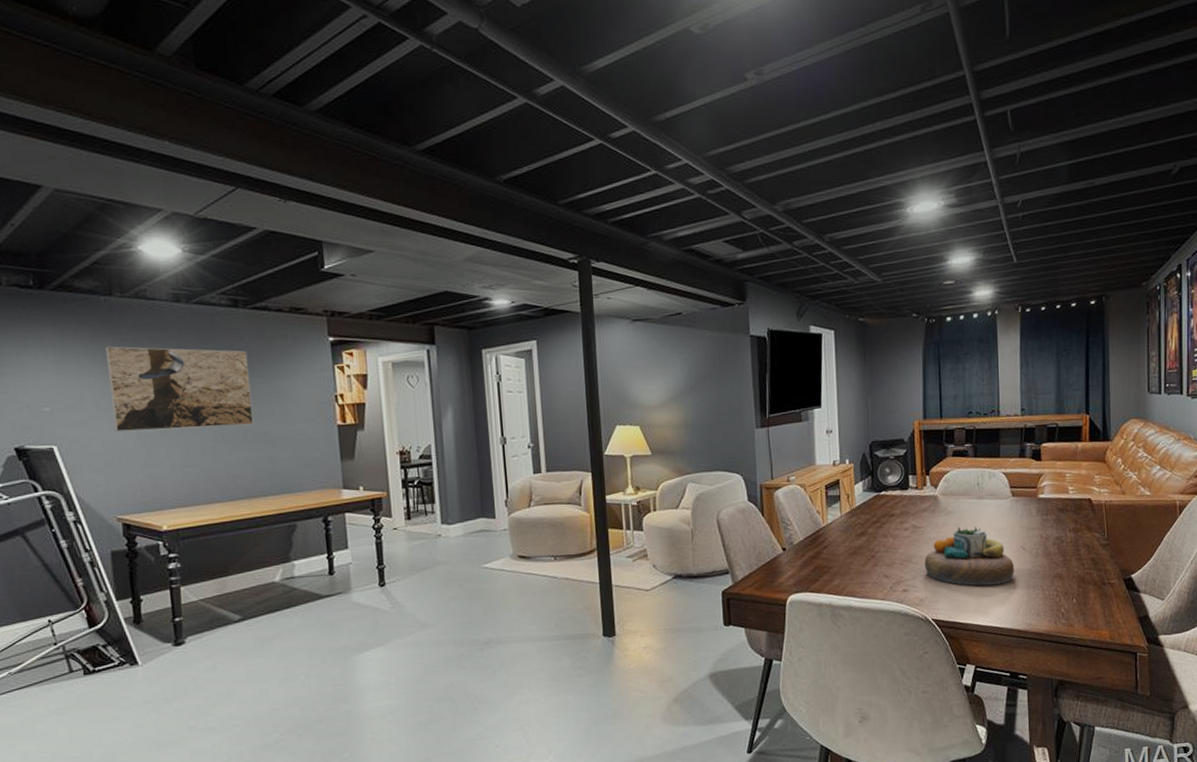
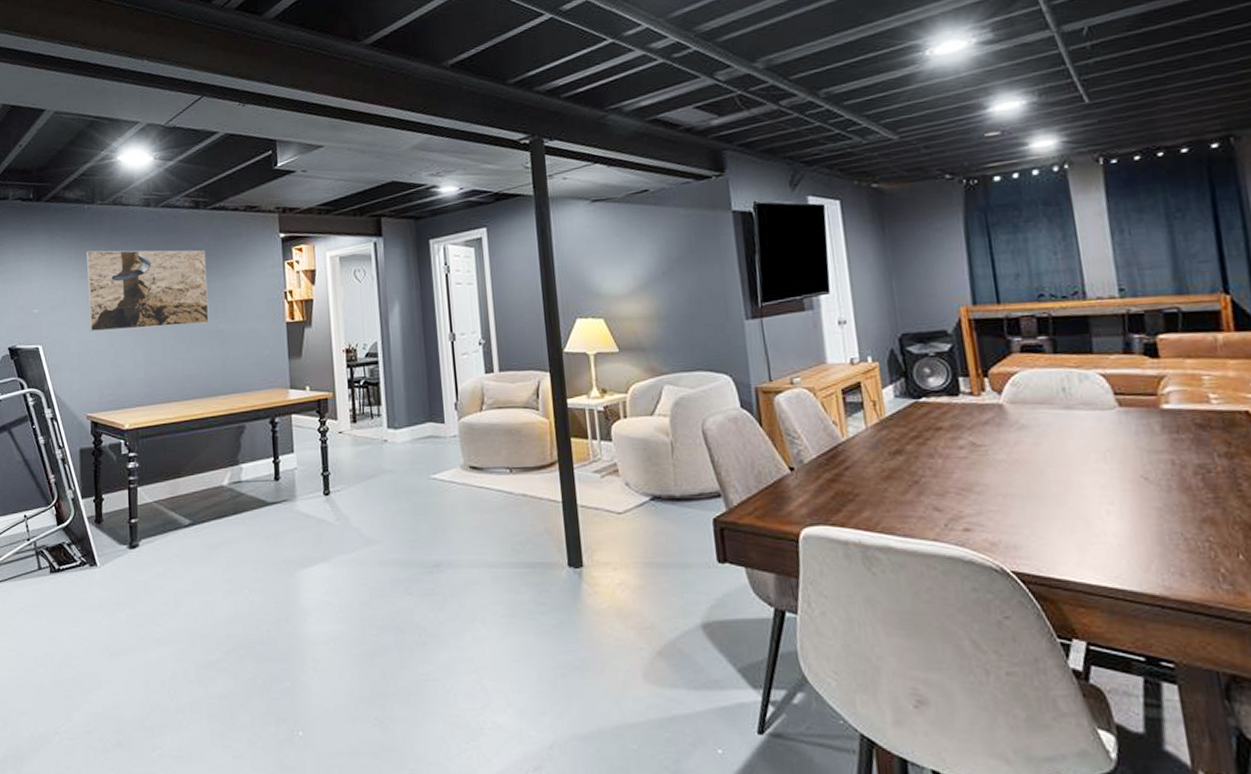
decorative bowl: present [924,526,1015,586] -> none [992,446,1136,529]

